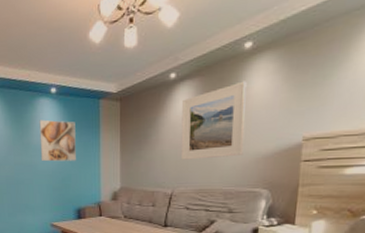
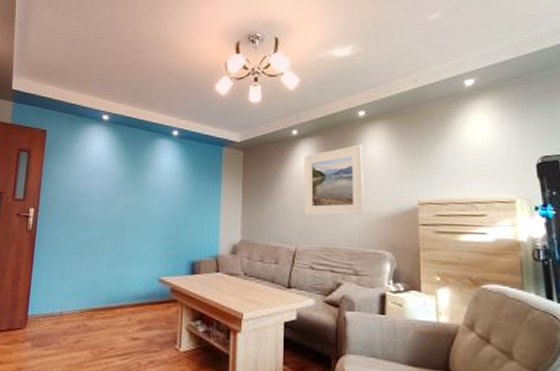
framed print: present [39,119,76,162] -> none [154,161,196,207]

